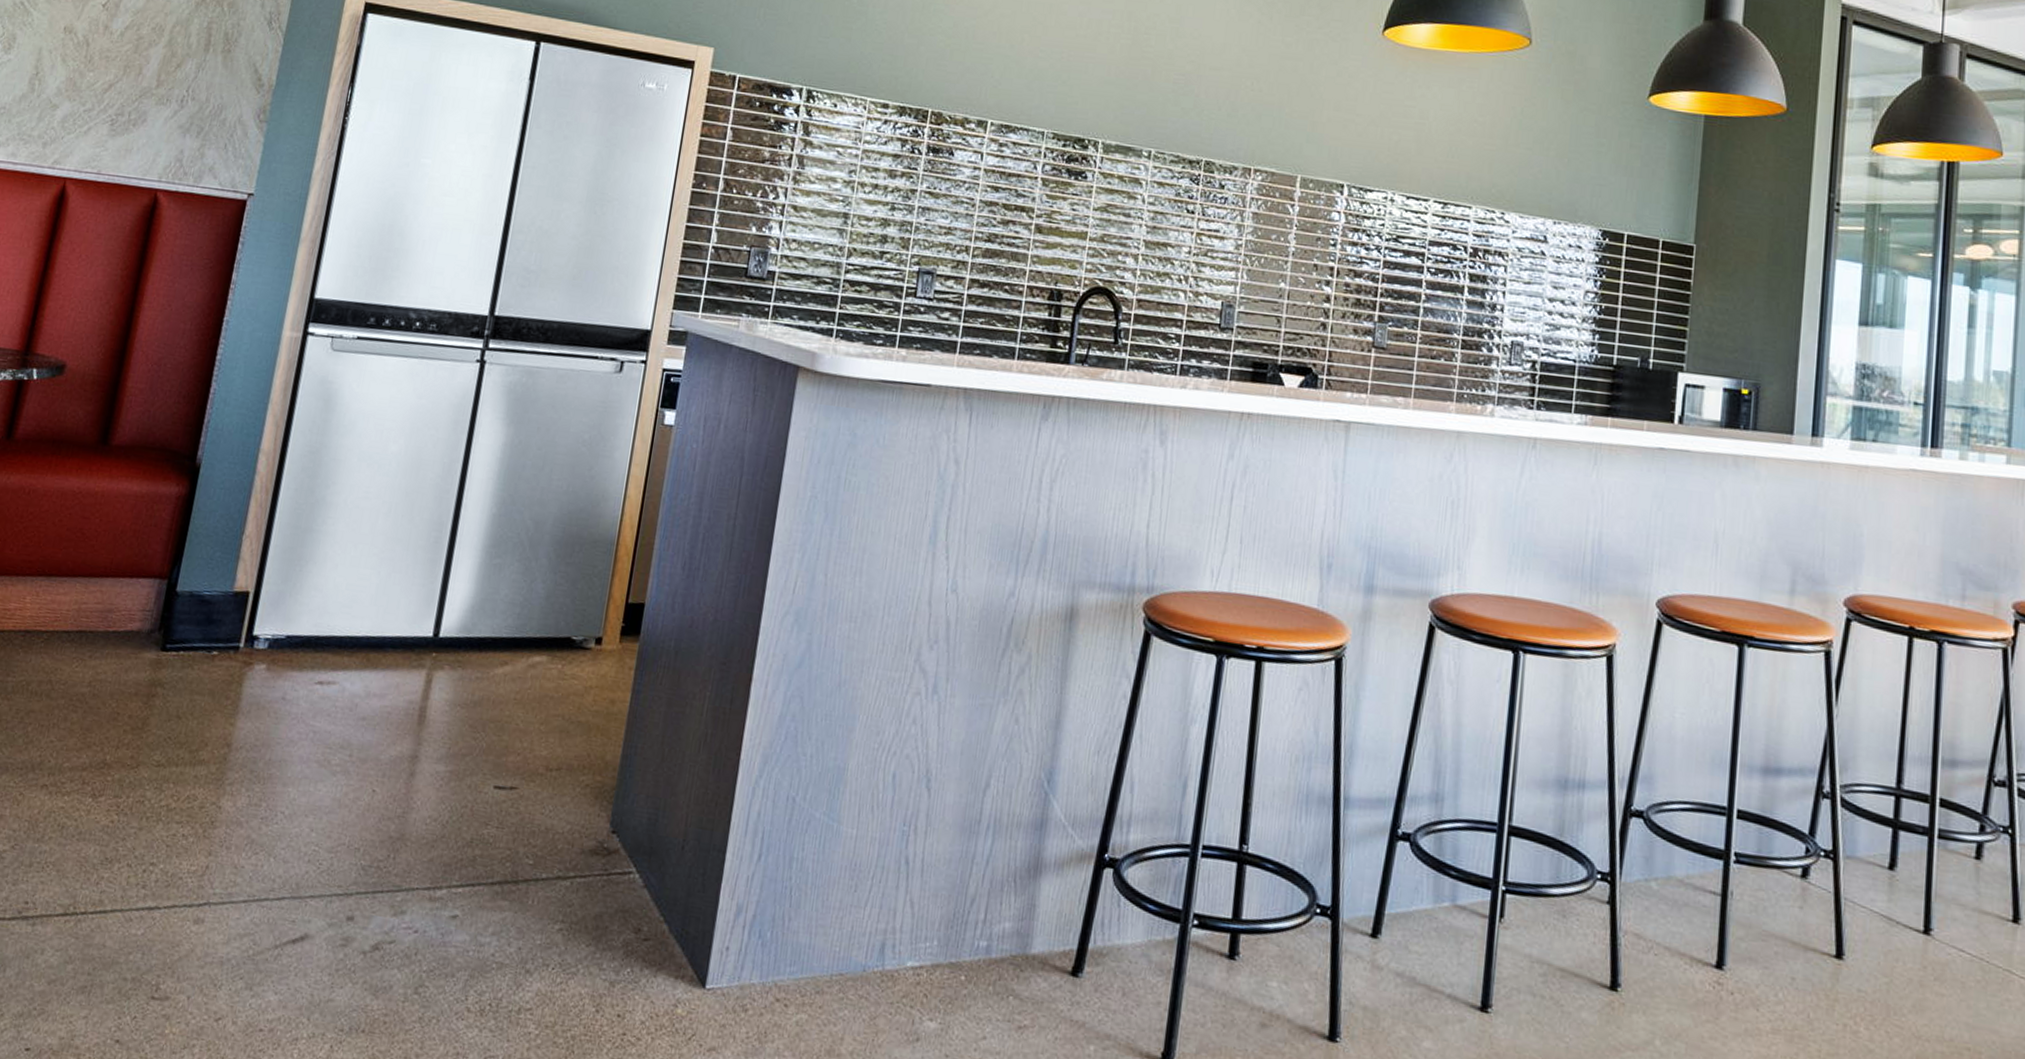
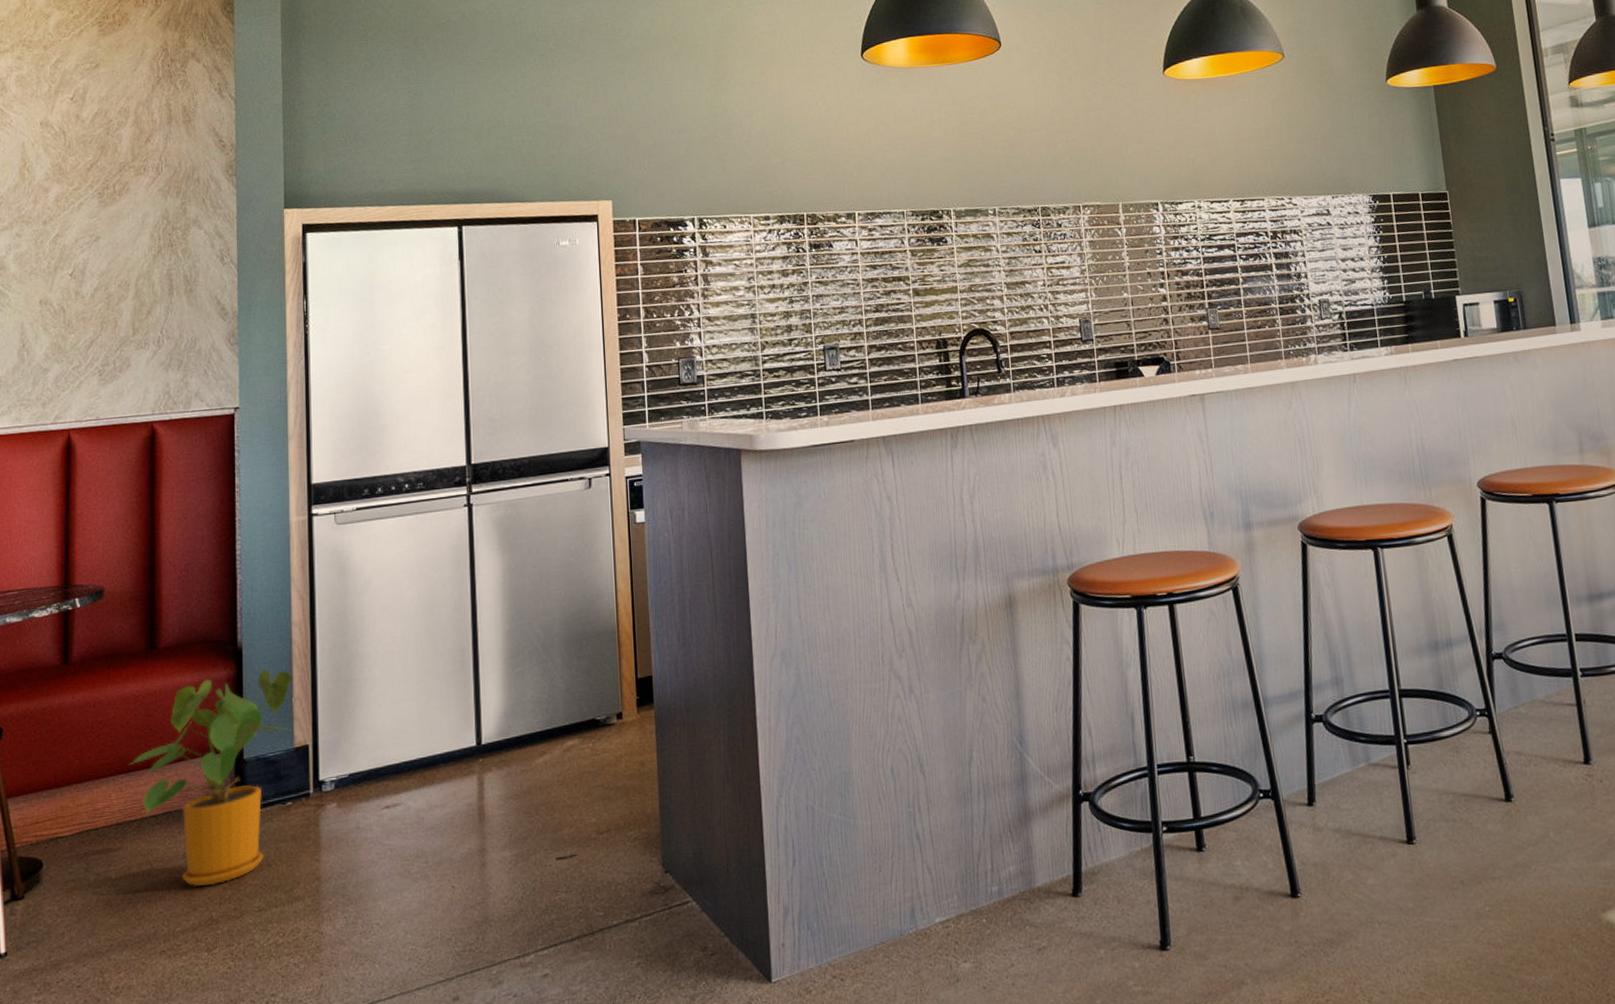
house plant: none [51,492,250,725] -> present [128,669,294,886]

